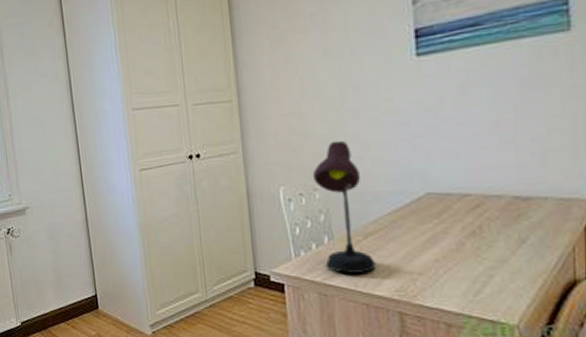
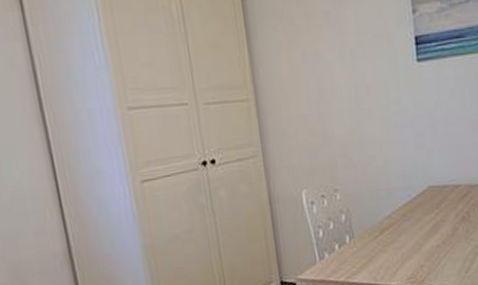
desk lamp: present [312,140,375,273] -> none [332,140,391,270]

